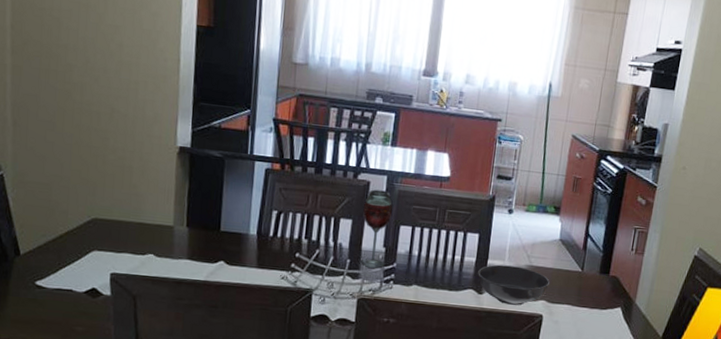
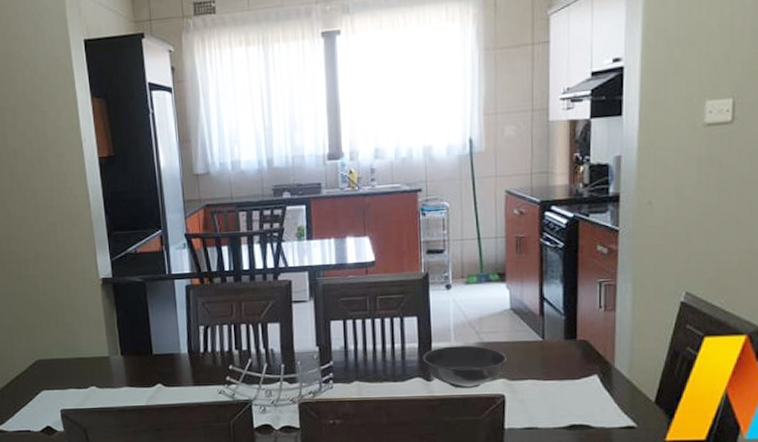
wineglass: present [360,189,393,269] -> none [289,287,321,370]

